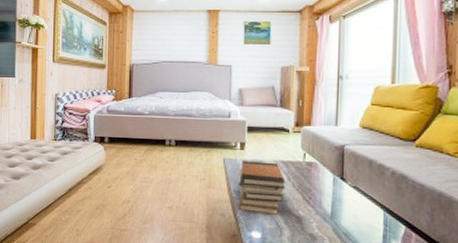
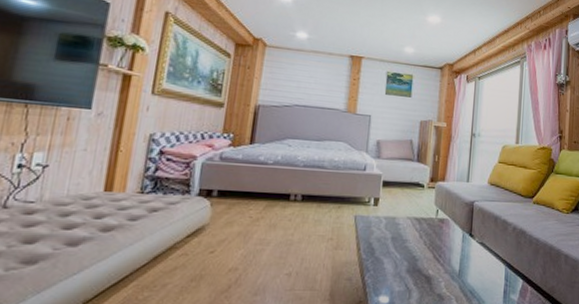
book stack: present [238,161,285,215] -> none [367,218,417,276]

